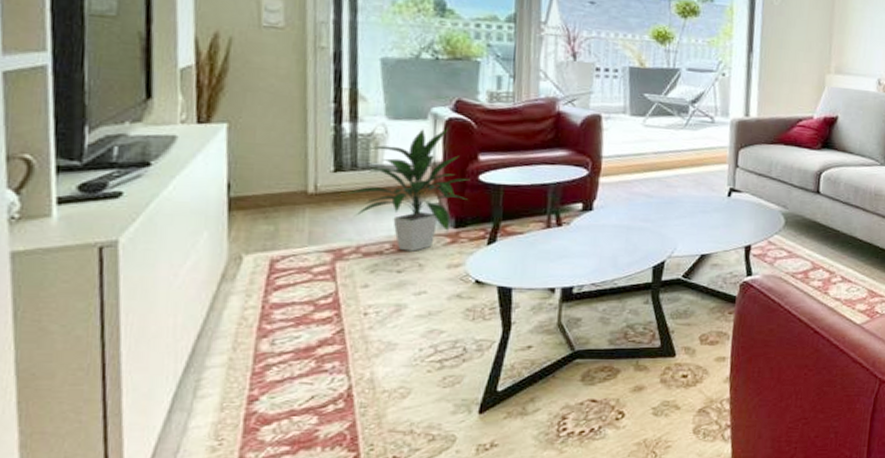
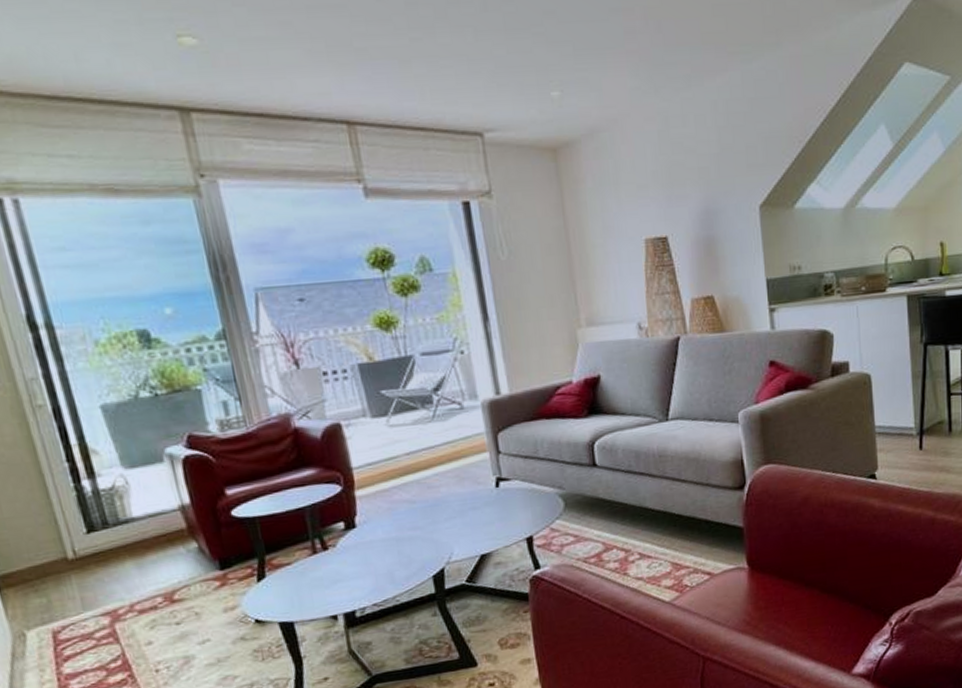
indoor plant: present [346,128,469,252] -> none [105,467,226,602]

